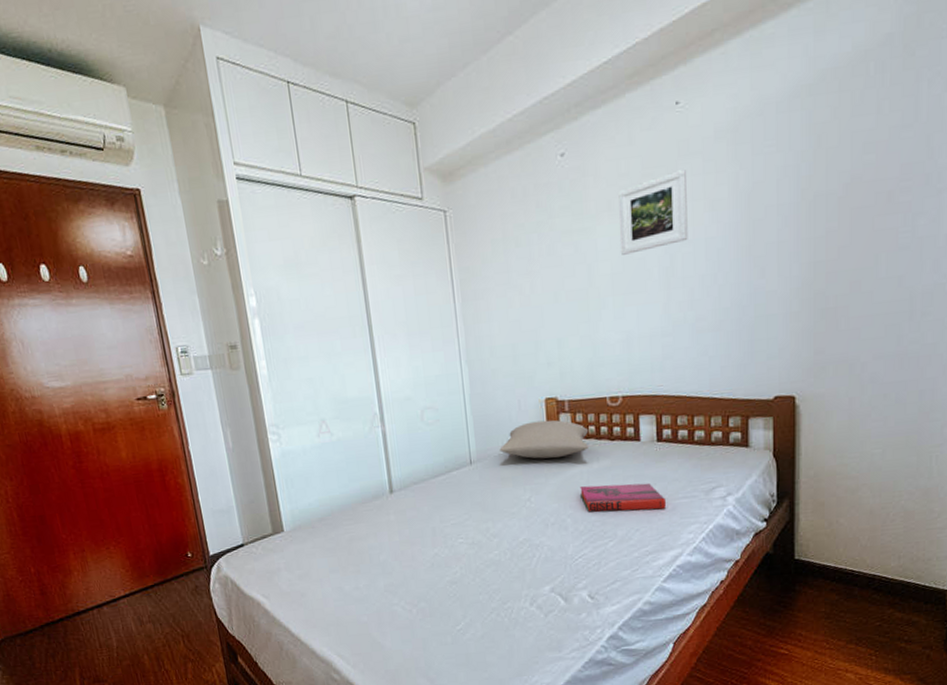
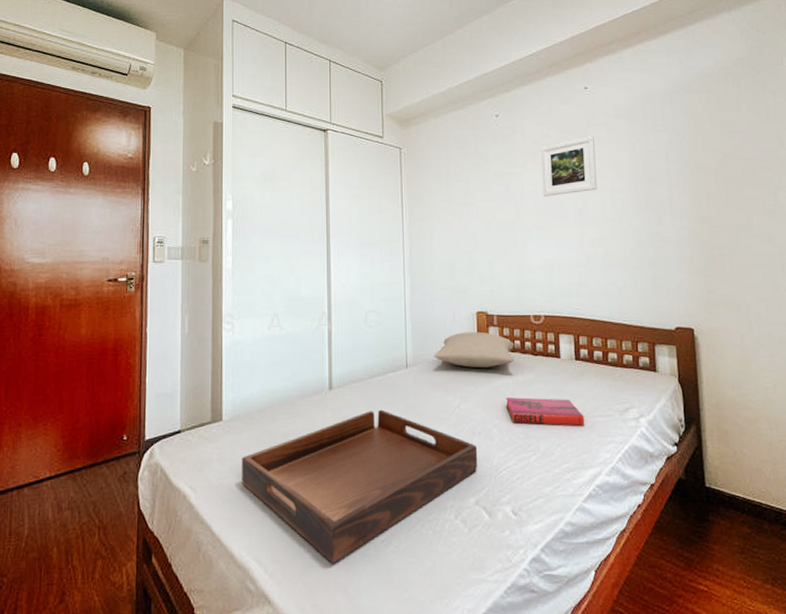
serving tray: none [309,508,552,652] -> present [241,409,478,563]

